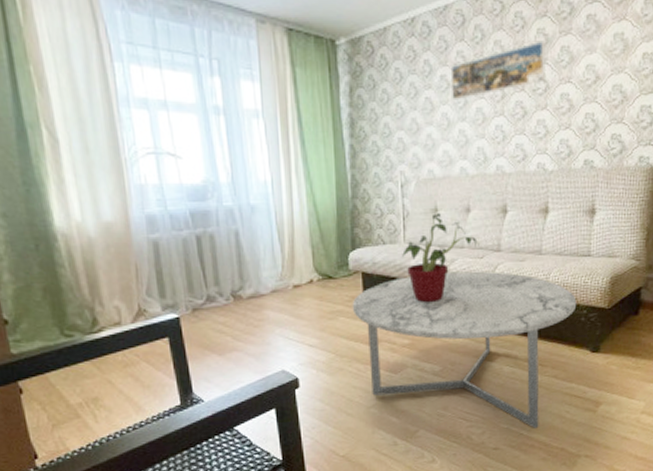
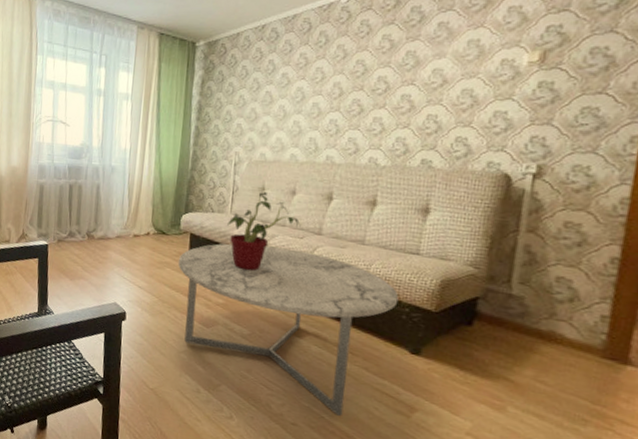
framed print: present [450,40,546,101] -> none [290,45,391,96]

